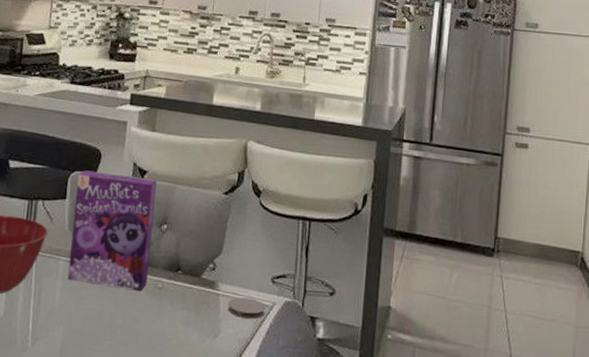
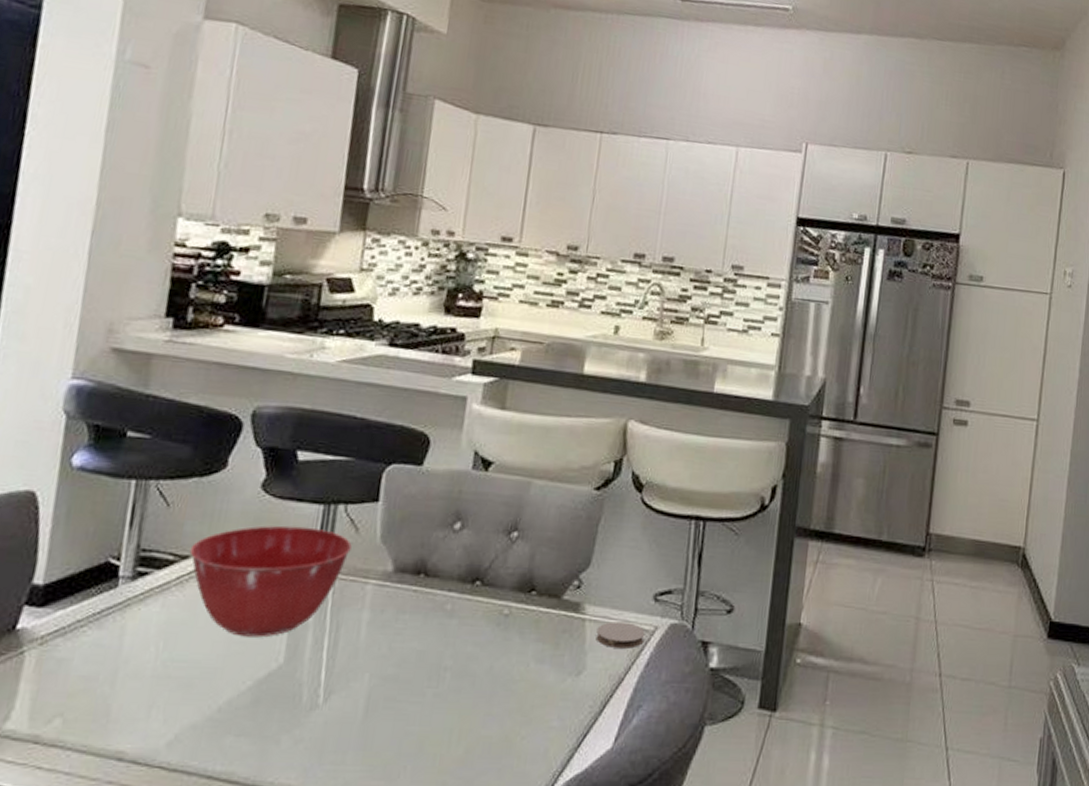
cereal box: present [67,170,157,292] -> none [377,462,506,621]

